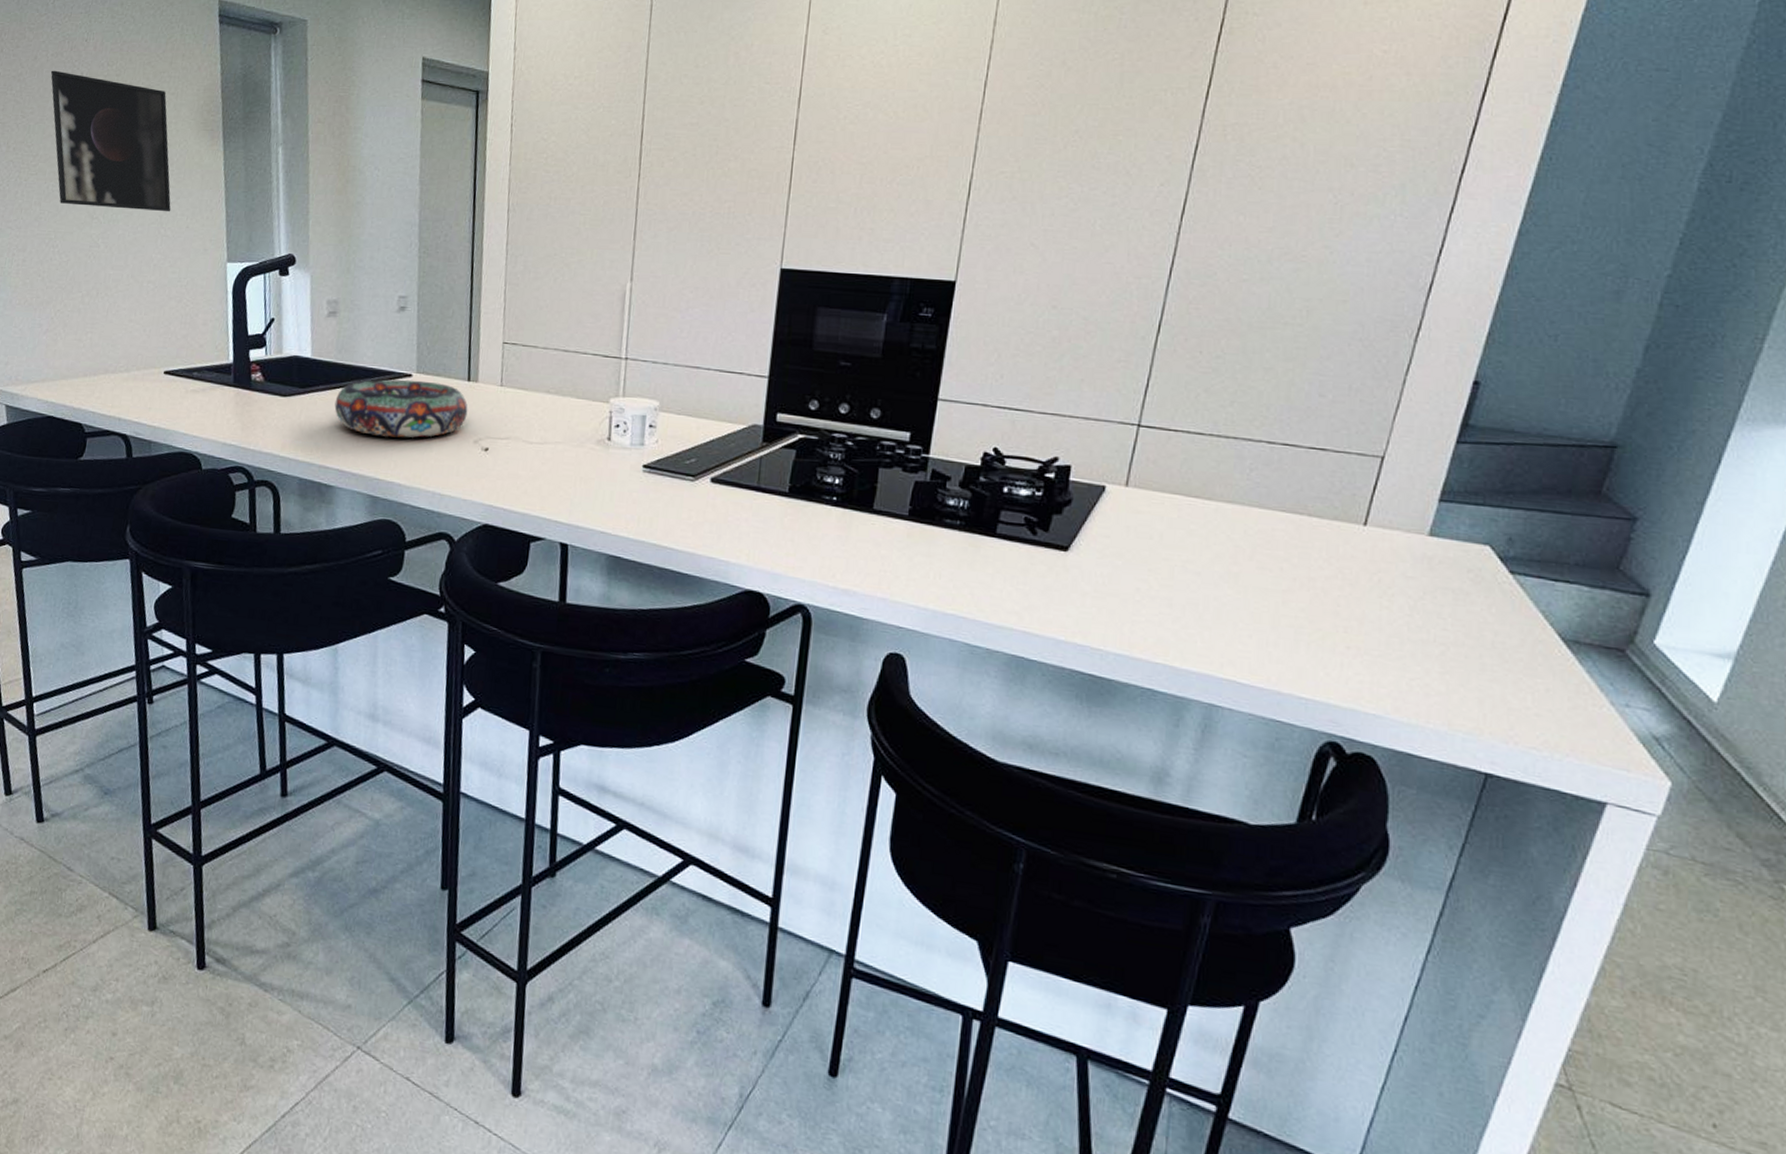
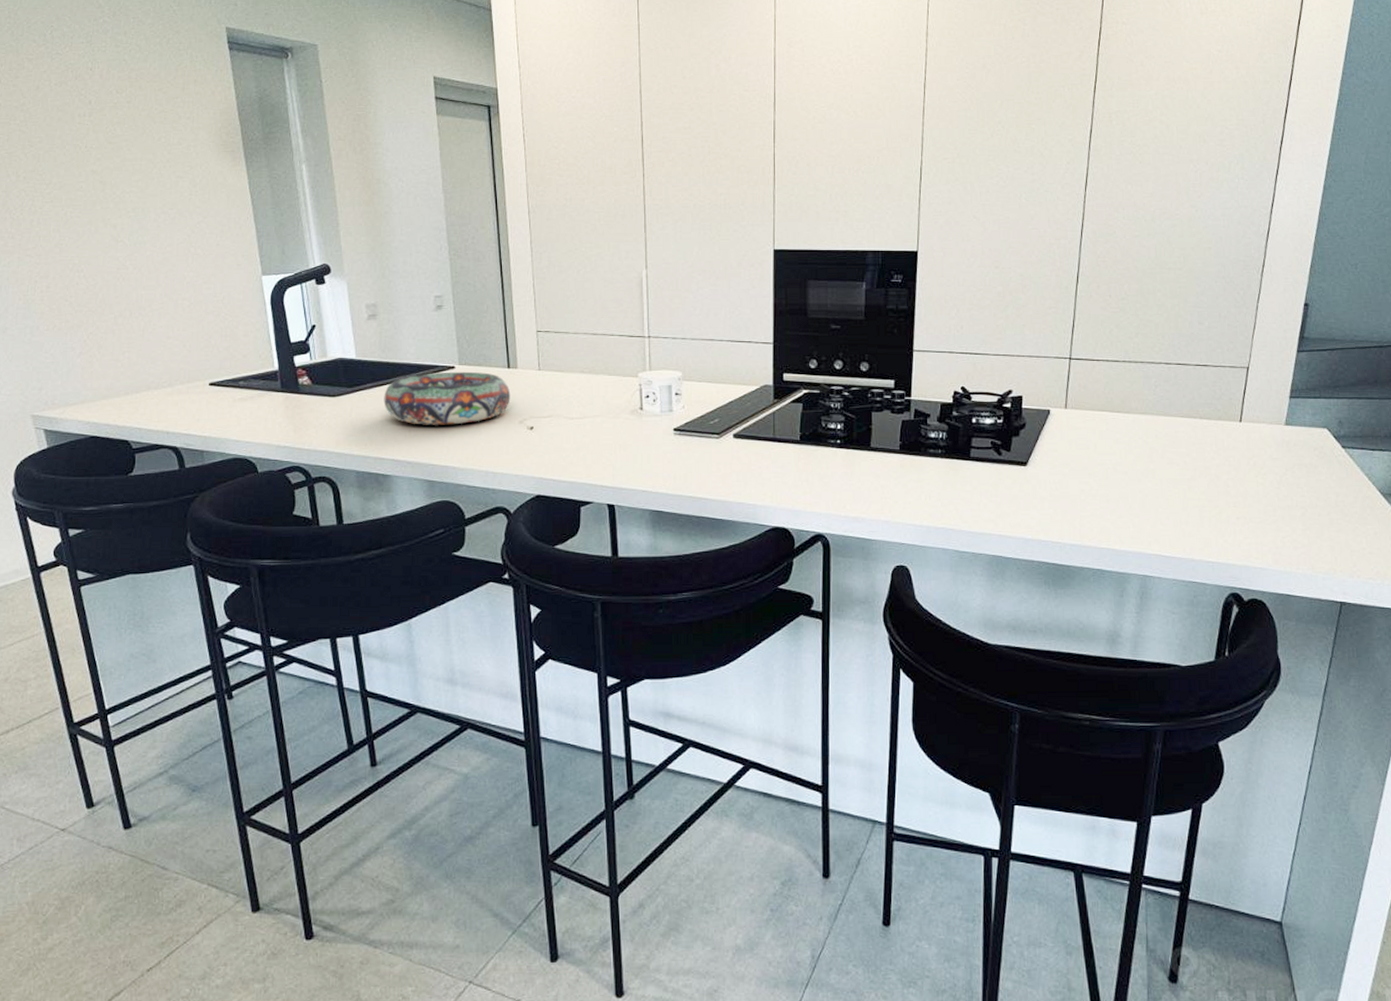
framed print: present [50,70,171,212] -> none [56,99,199,232]

